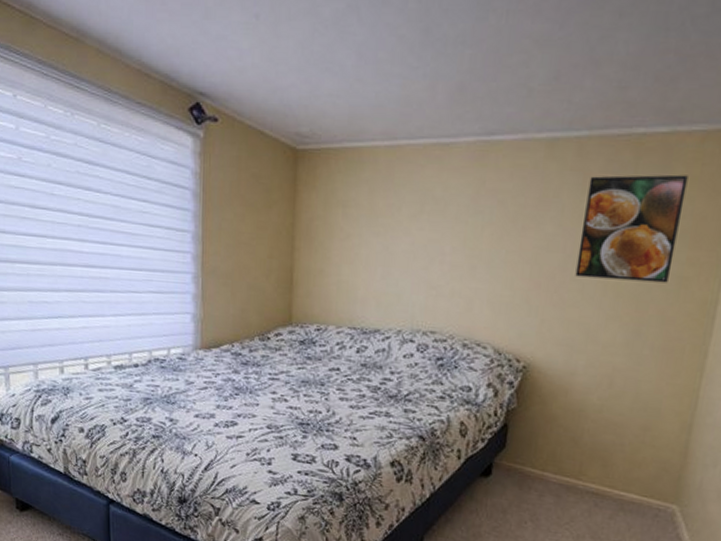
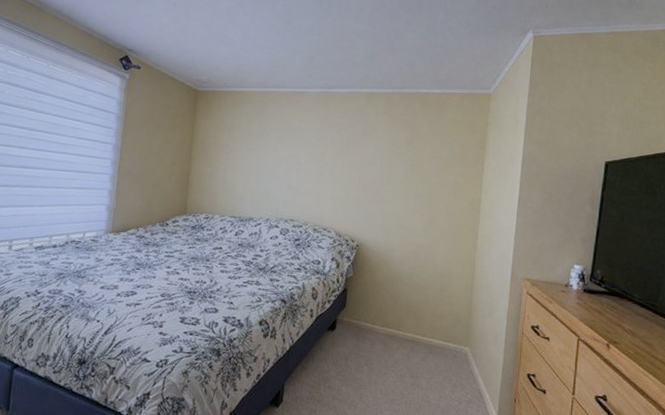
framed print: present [575,174,688,283] -> none [389,117,455,188]

